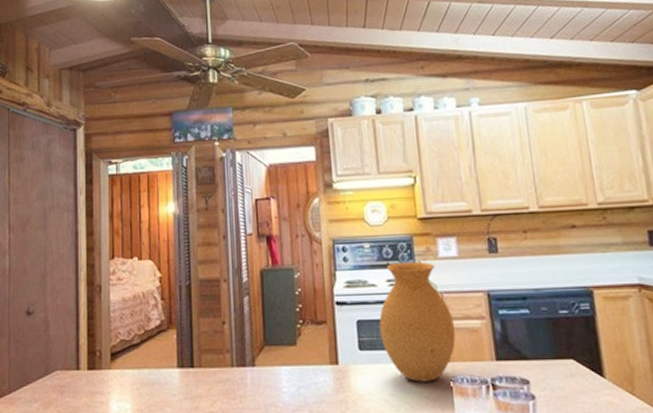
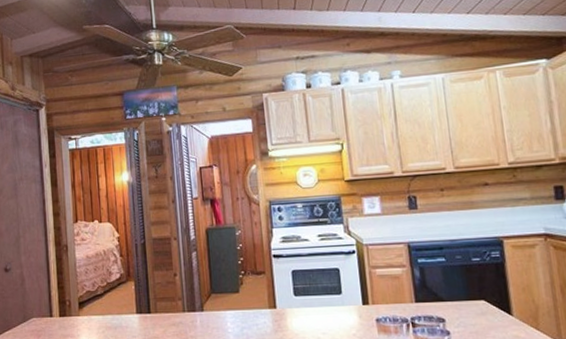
vase: present [379,261,456,382] -> none [311,218,380,322]

